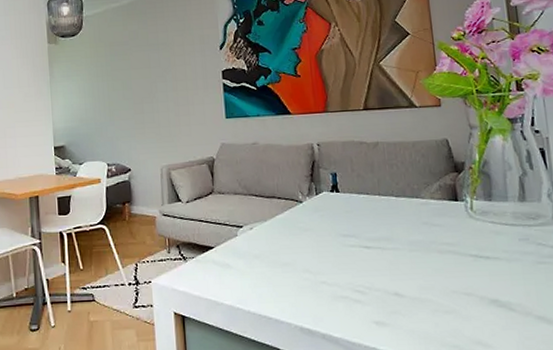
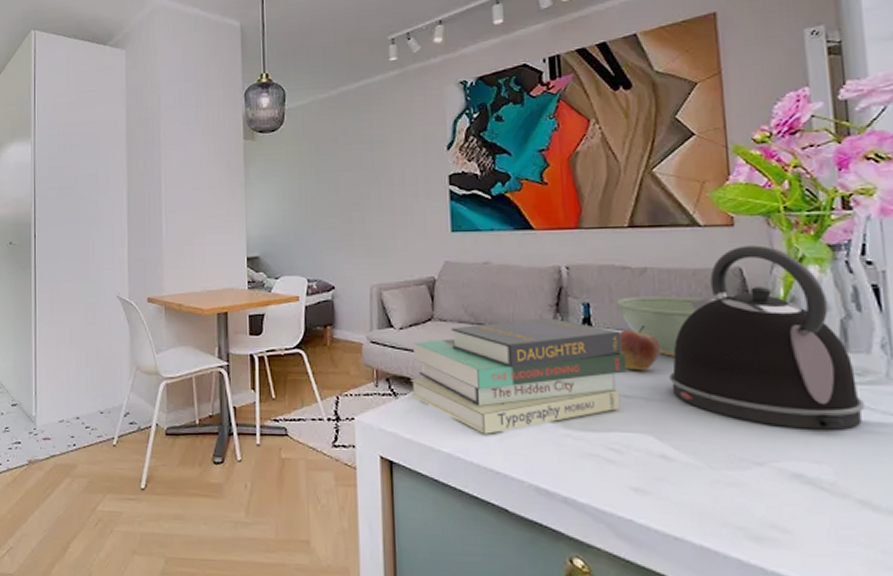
books: none [197,186,367,287] -> present [410,318,627,434]
bowl: none [356,164,420,213] -> present [615,296,702,357]
fruit: none [360,189,391,226] -> present [619,326,660,371]
kettle: none [398,121,539,264] -> present [669,245,865,430]

